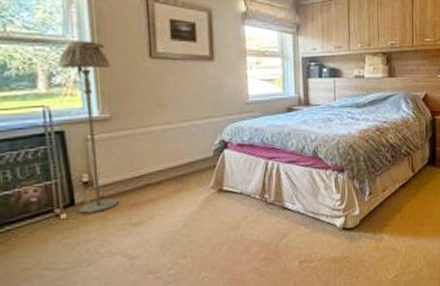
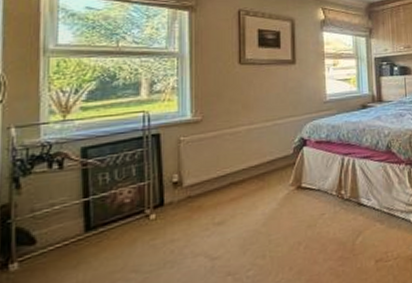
floor lamp: present [57,41,119,215] -> none [159,52,205,215]

